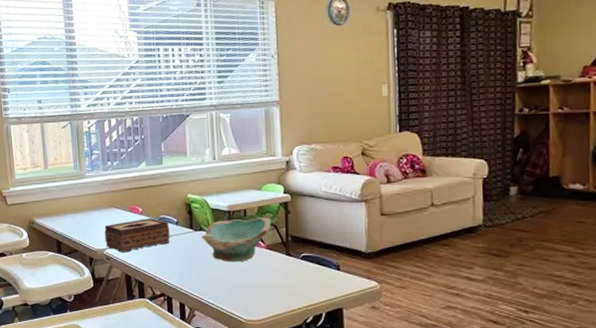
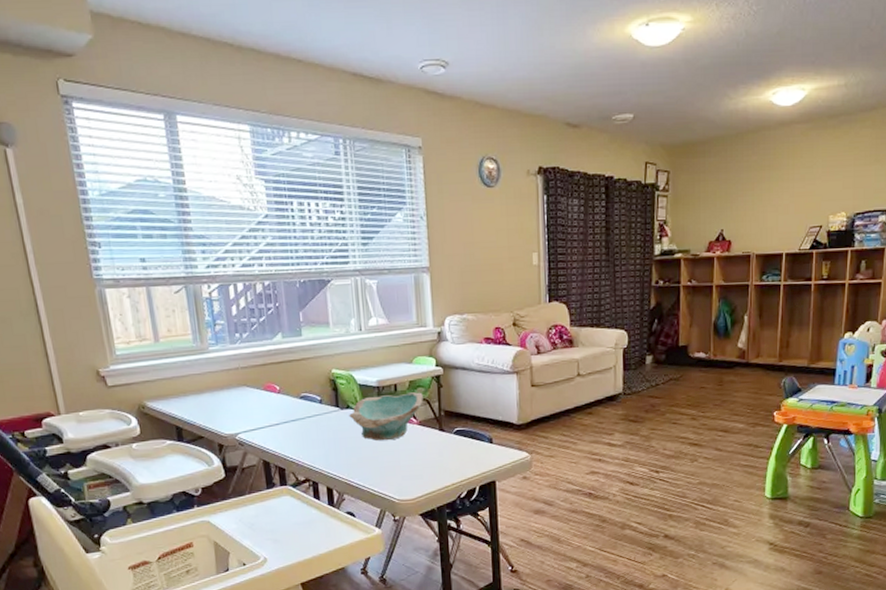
tissue box: present [104,218,170,253] -> none [235,397,314,437]

